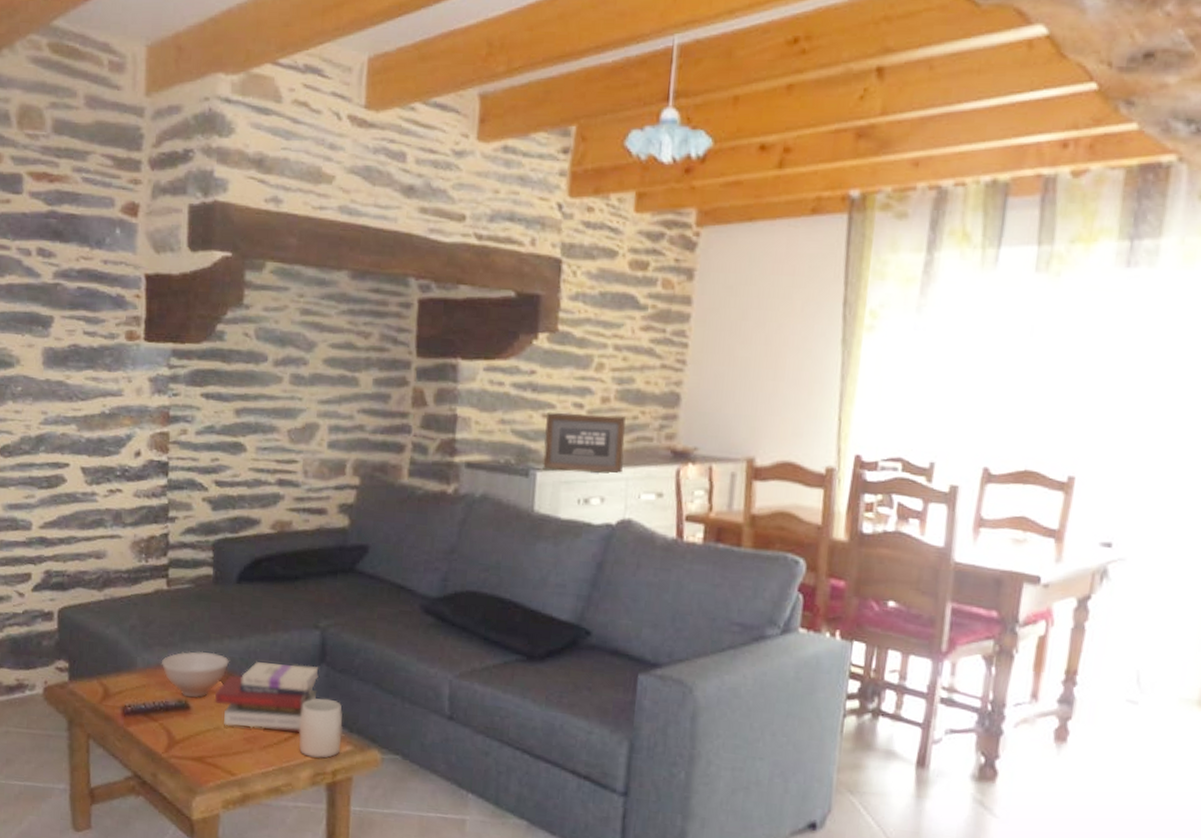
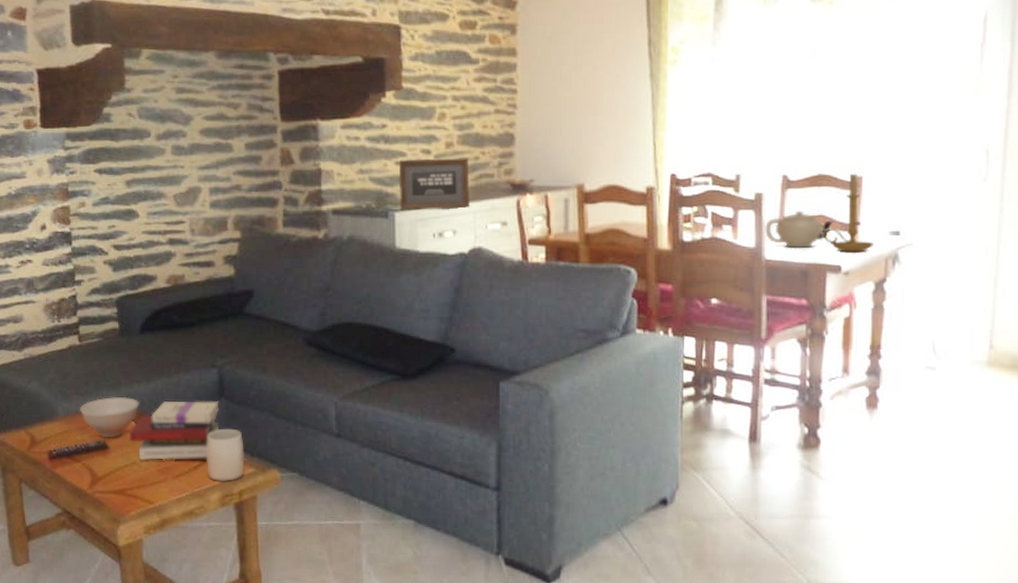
teapot: none [957,509,1037,554] -> present [765,210,834,249]
candle holder: none [1023,465,1081,563] -> present [822,167,874,253]

